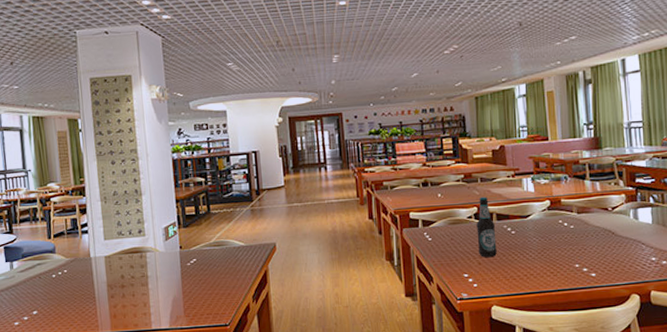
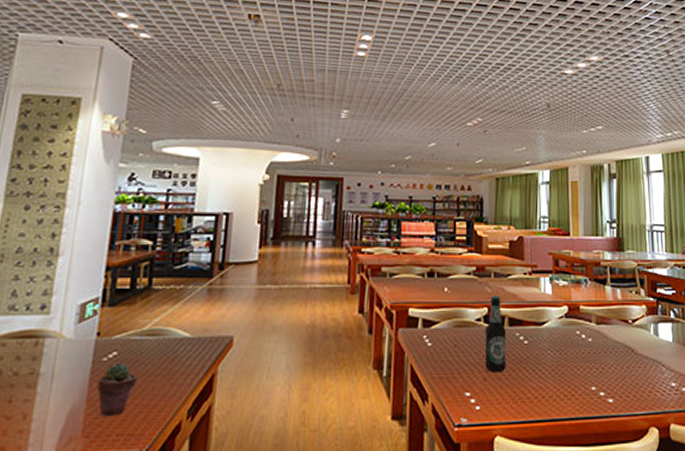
potted succulent: none [187,266,213,302] -> present [96,362,137,416]

